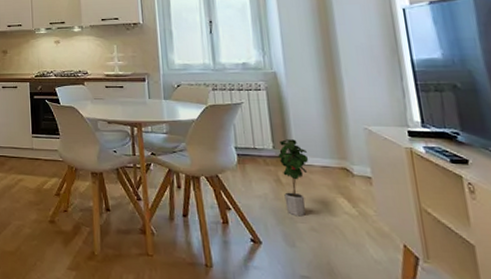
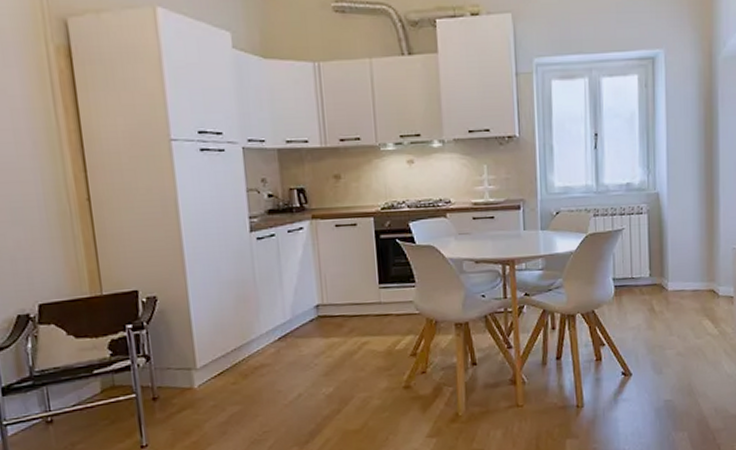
potted plant: present [278,139,309,217] -> none [654,265,682,344]

